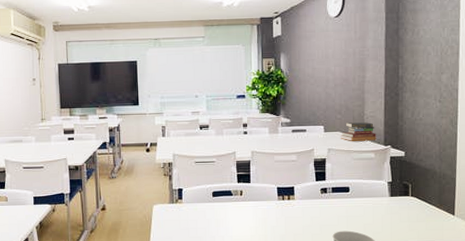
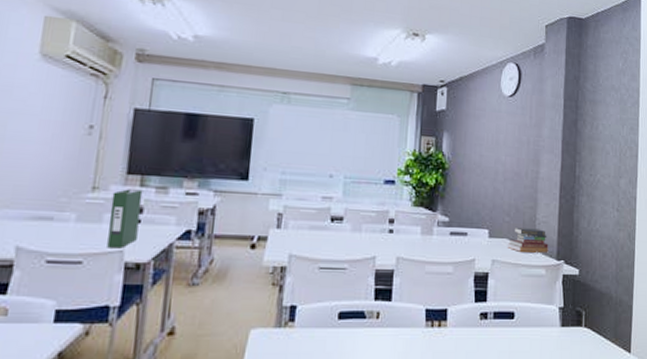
binder: none [54,118,73,157] -> present [107,189,143,249]

